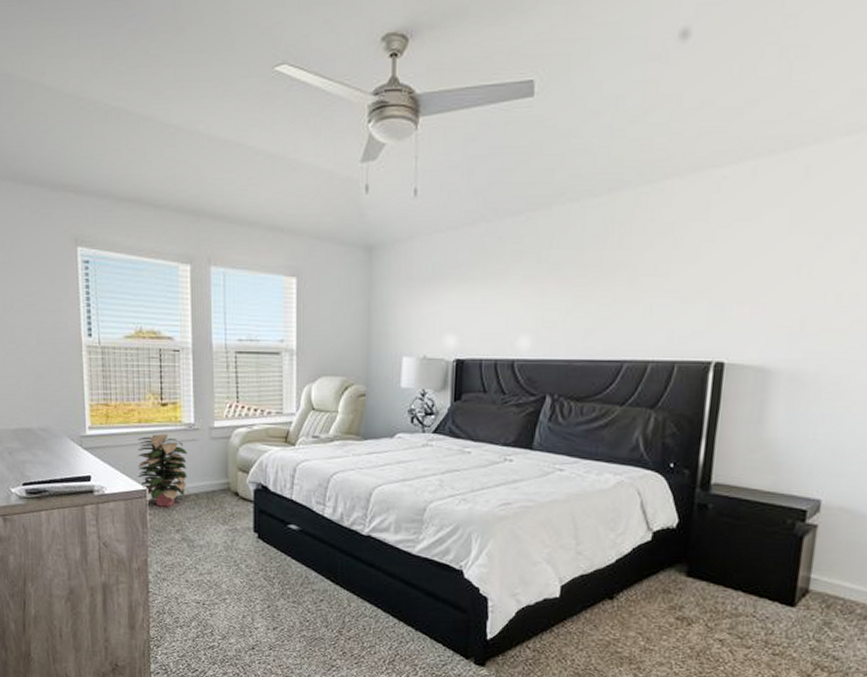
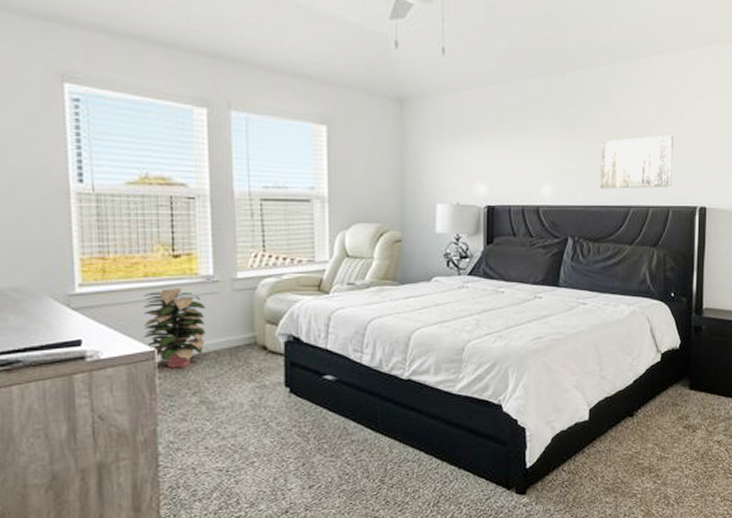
wall art: none [588,275,685,341] -> present [600,135,673,189]

